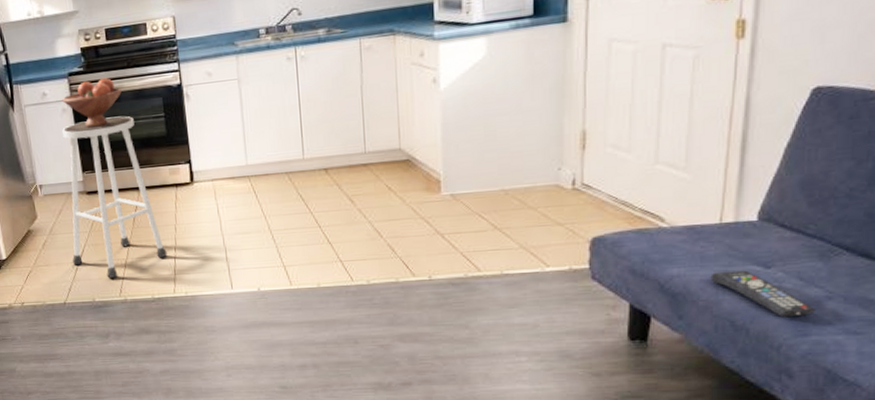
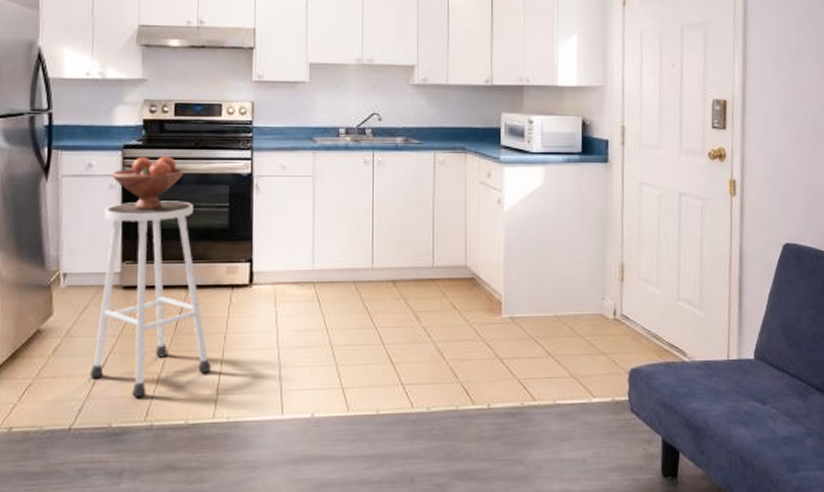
remote control: present [710,270,815,316] -> none [723,406,800,452]

